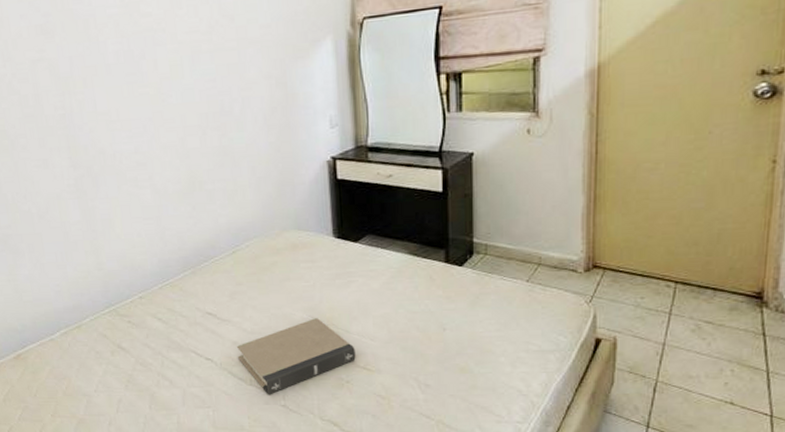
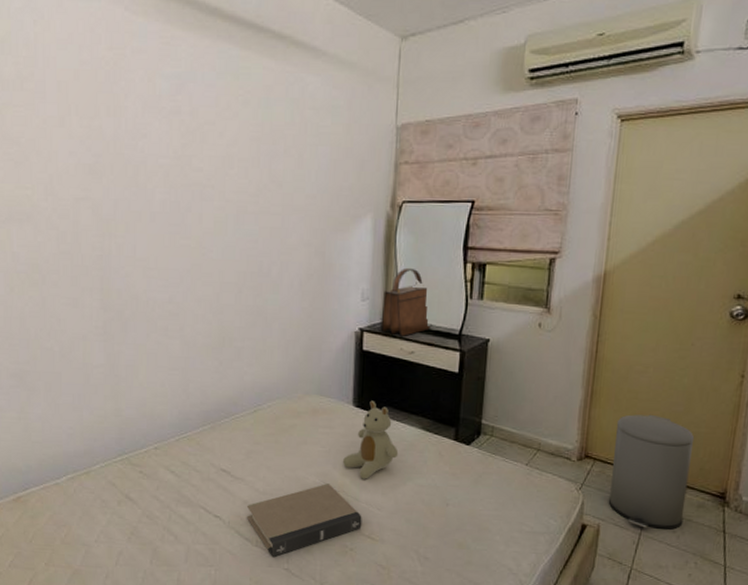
stuffed bear: none [328,230,387,311] -> present [342,400,399,479]
handbag: none [353,87,408,162] -> present [380,267,432,338]
pedal bin: none [624,214,721,337] -> present [608,414,695,530]

